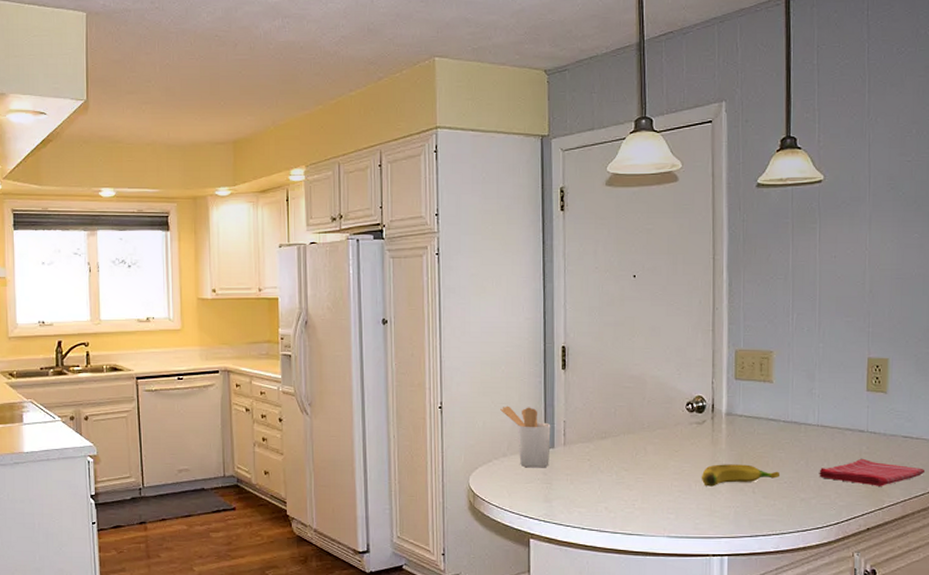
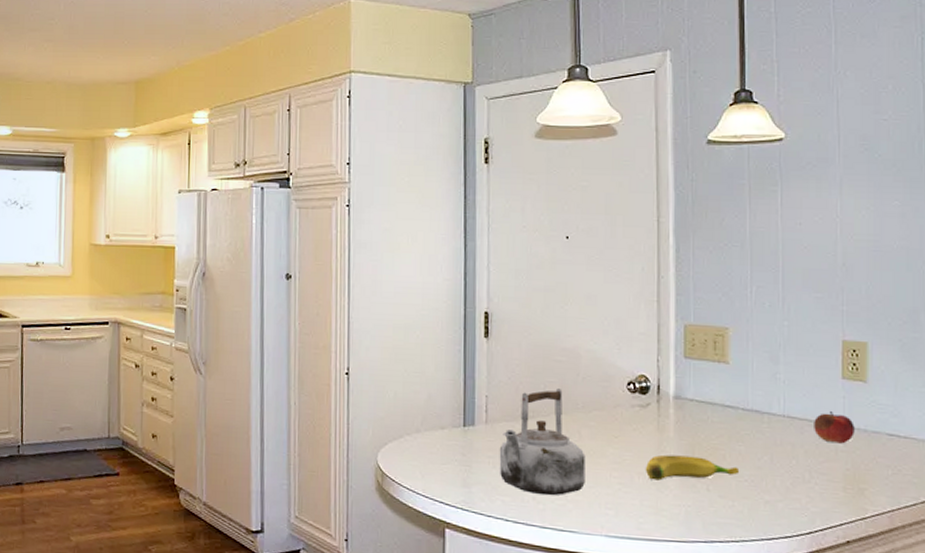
utensil holder: present [500,405,551,468] -> none [414,375,471,448]
kettle: none [576,411,650,505] -> present [499,388,585,496]
dish towel: present [819,458,926,486] -> none [786,457,917,492]
fruit: none [842,418,876,447] -> present [814,410,855,444]

